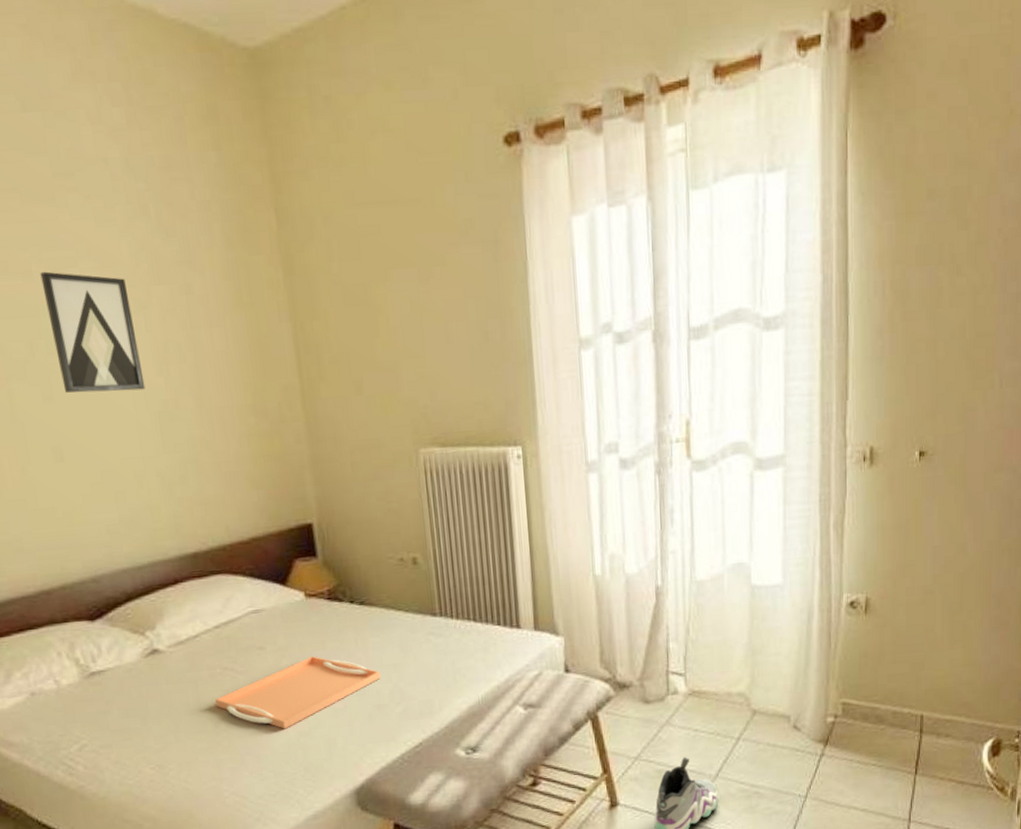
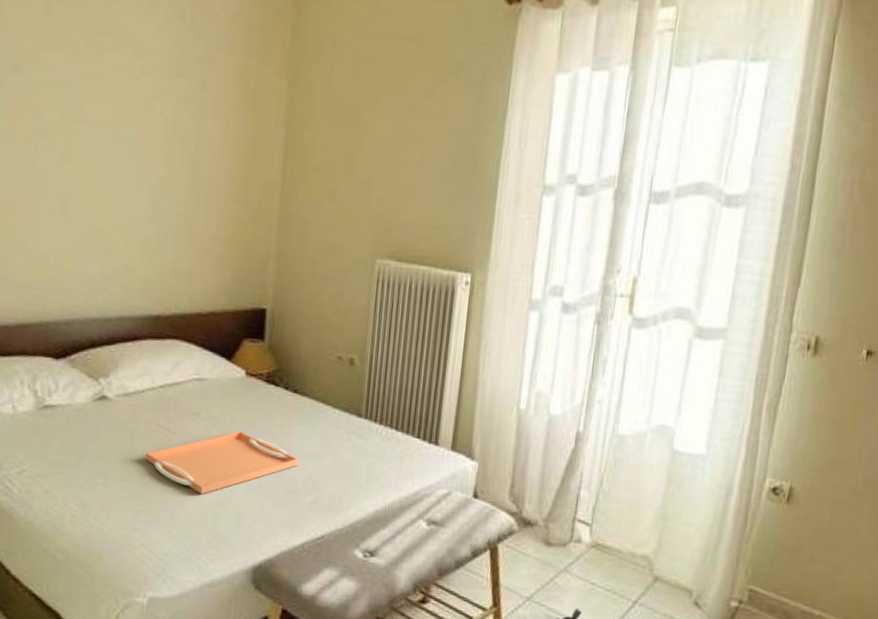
wall art: present [40,271,146,393] -> none [81,52,153,165]

